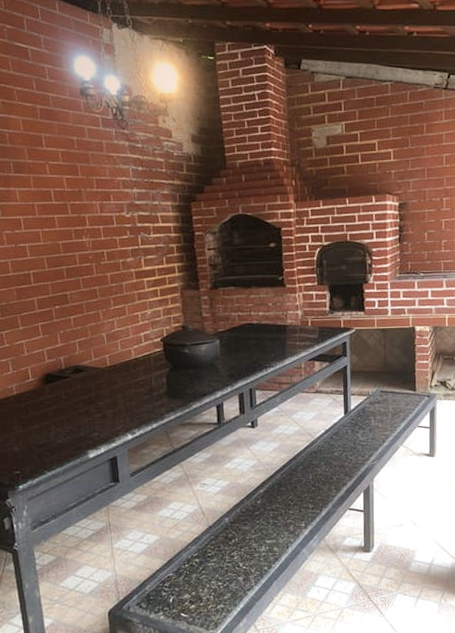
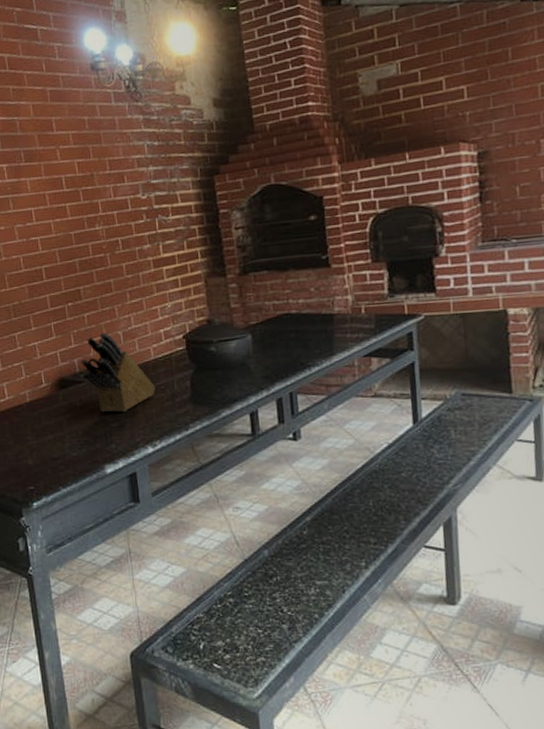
knife block: none [67,333,136,404] -> present [81,332,156,412]

